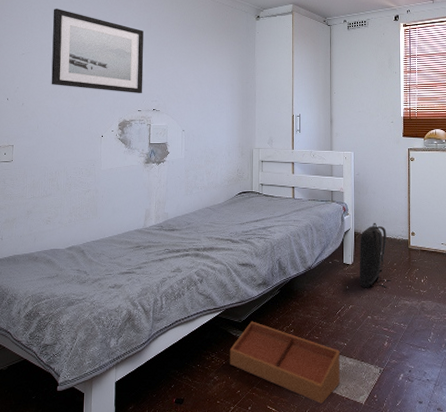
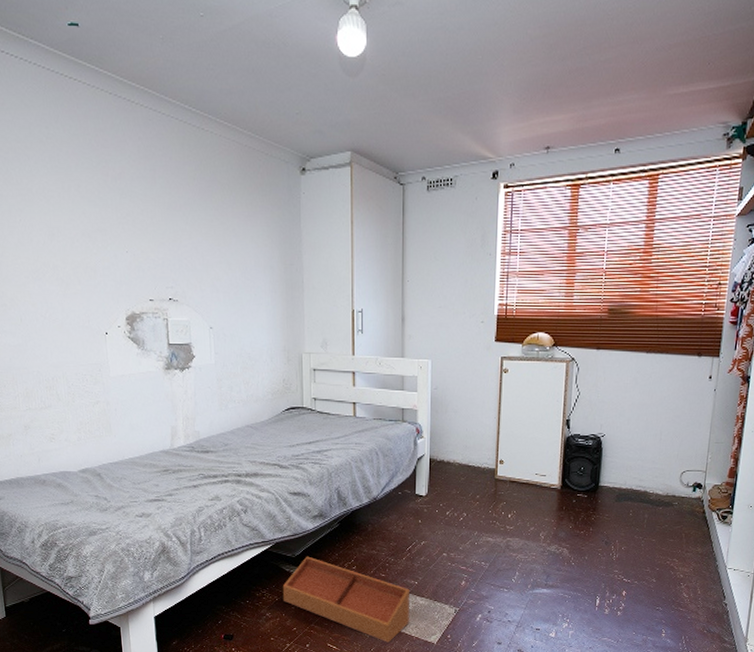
wall art: present [51,8,144,94] -> none [17,150,154,278]
backpack: present [359,223,391,288] -> none [434,448,473,523]

